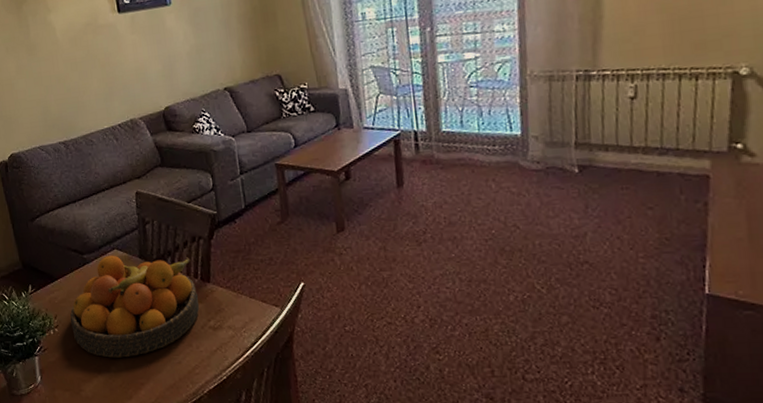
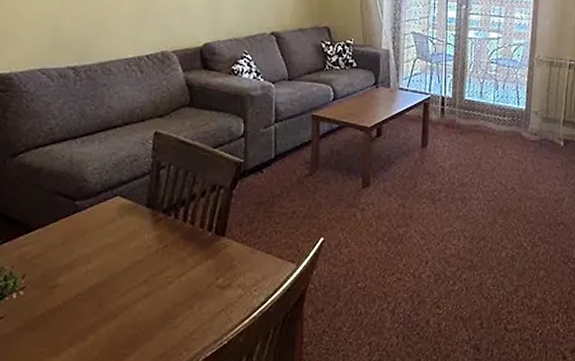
fruit bowl: present [70,255,200,358] -> none [43,202,210,325]

